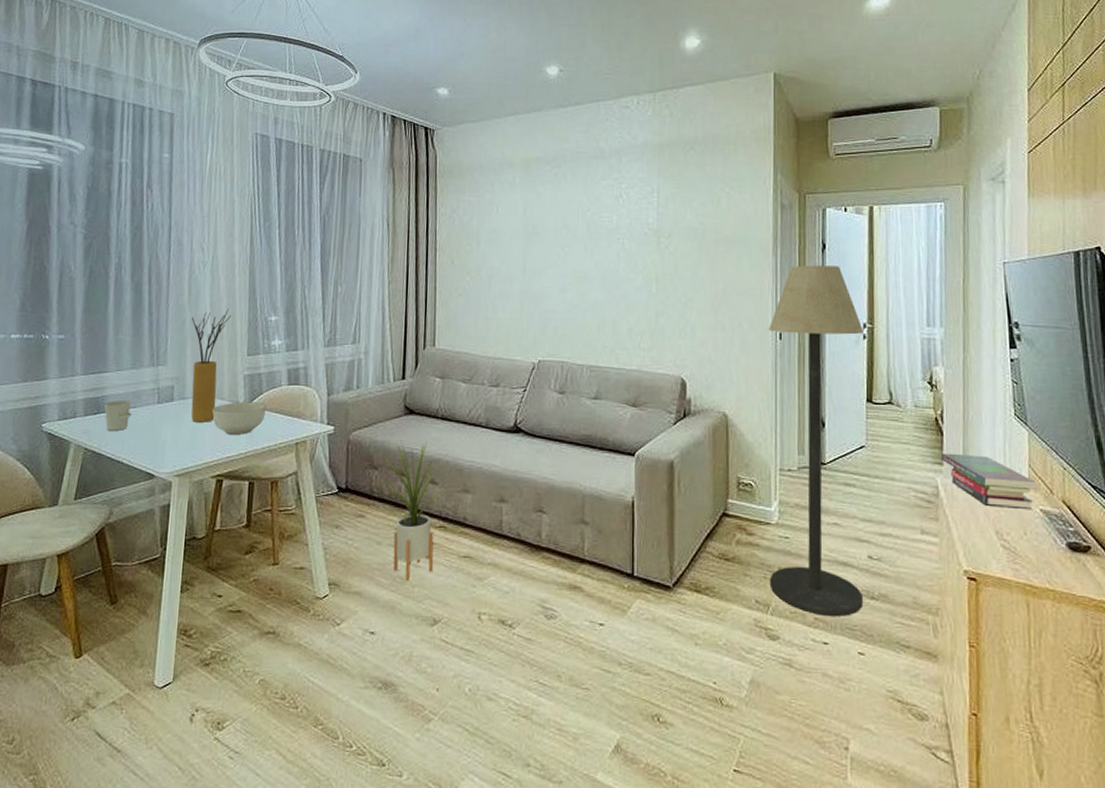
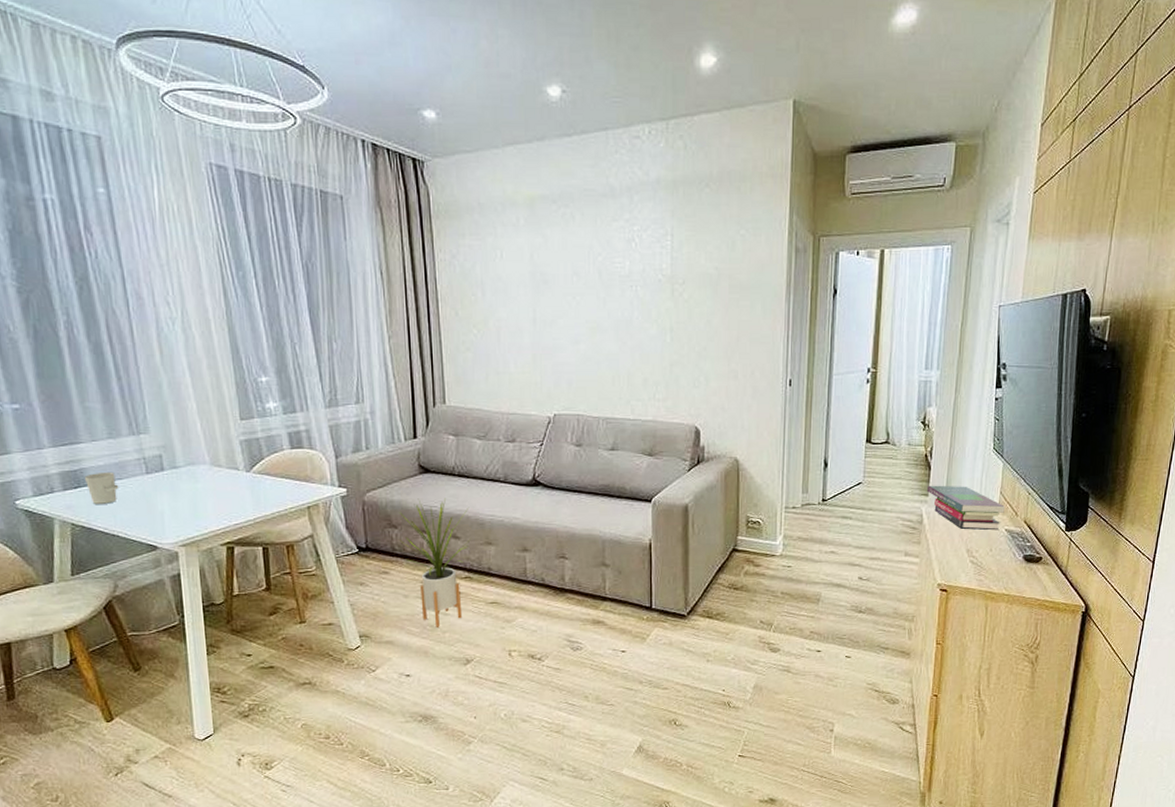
vase: present [191,309,231,423] -> none [168,370,214,491]
bowl: present [211,402,267,436] -> none [209,468,271,503]
floor lamp: present [769,265,863,617] -> none [773,311,867,630]

